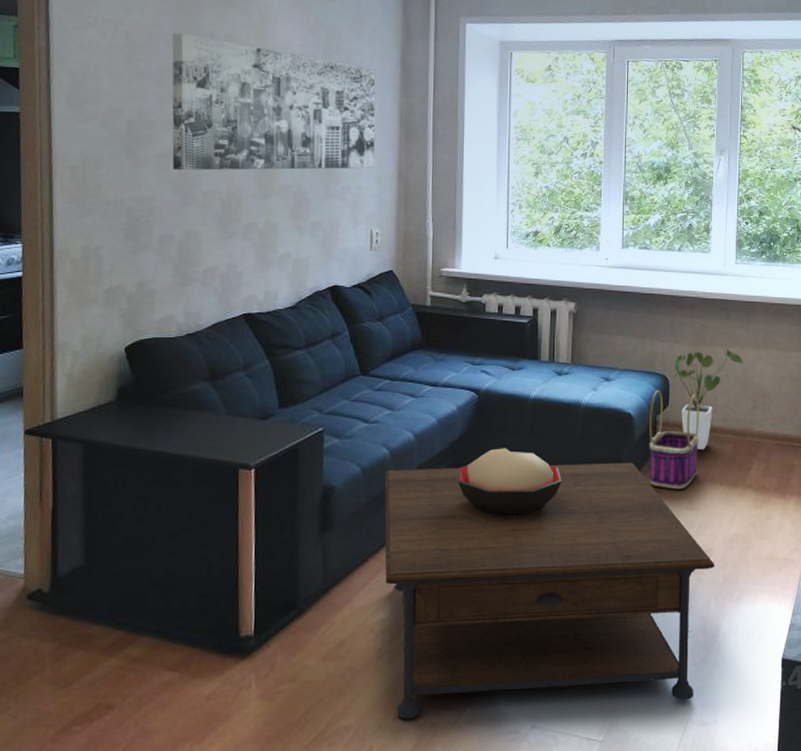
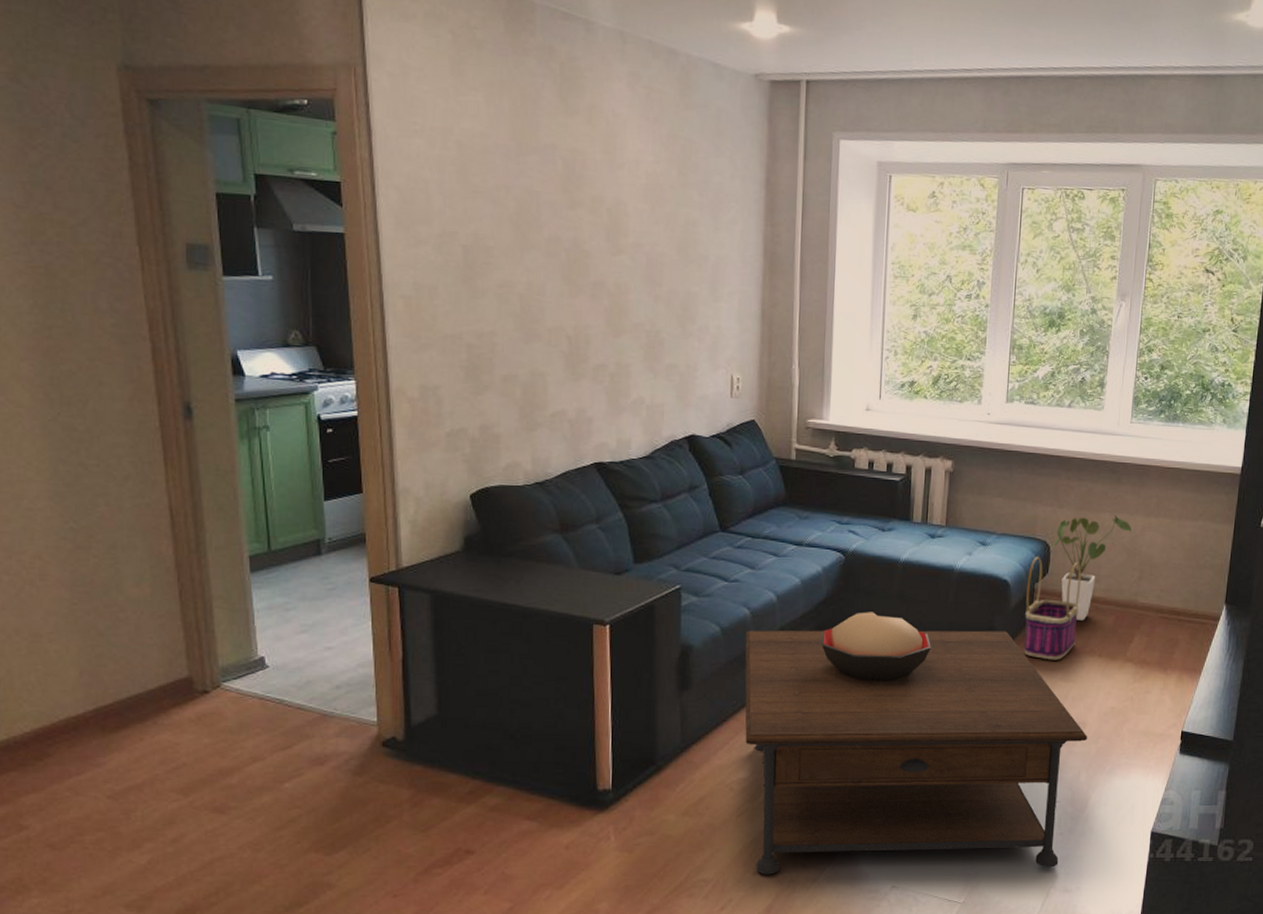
wall art: present [172,33,376,171] -> none [509,144,737,307]

